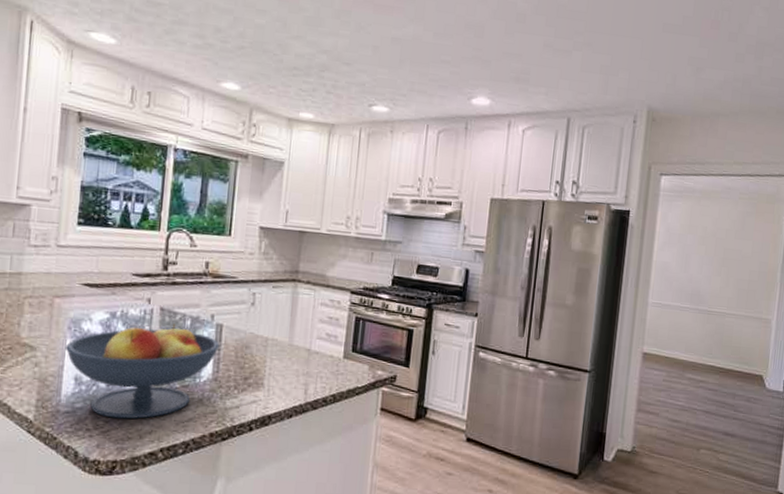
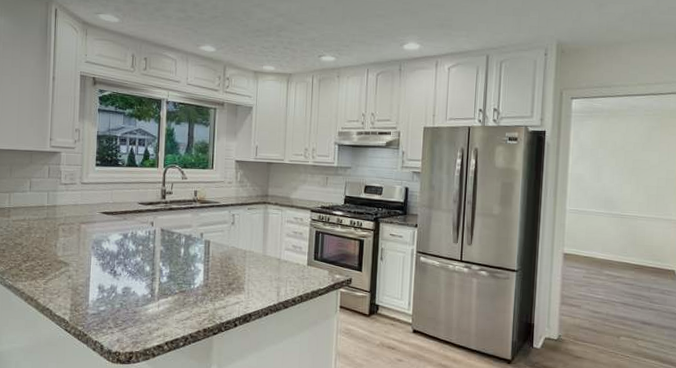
fruit bowl: present [65,323,220,419] -> none [90,241,208,319]

